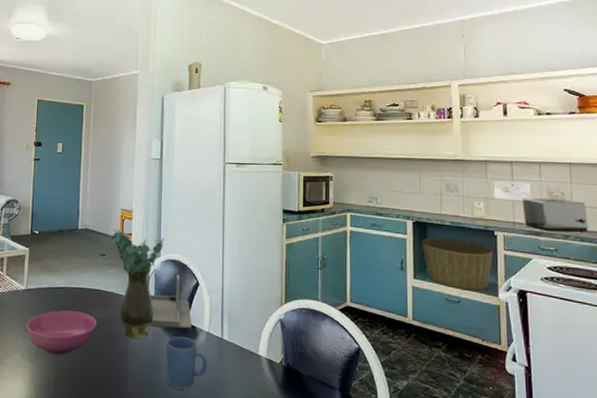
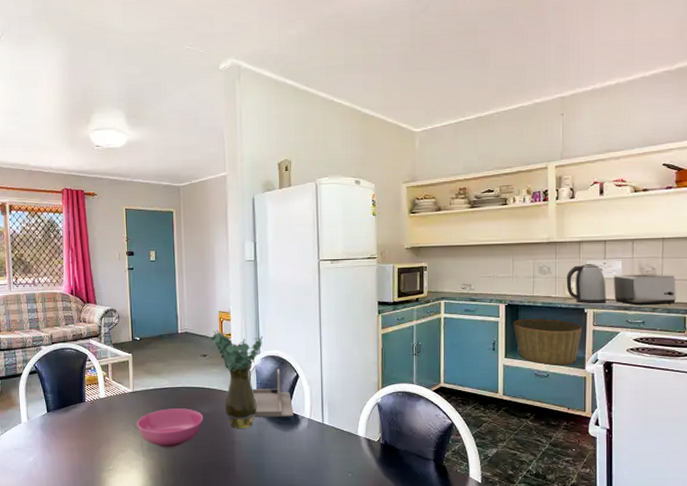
mug: present [166,336,208,390] -> none [270,424,310,470]
kettle: none [474,184,517,227] -> present [566,263,607,304]

